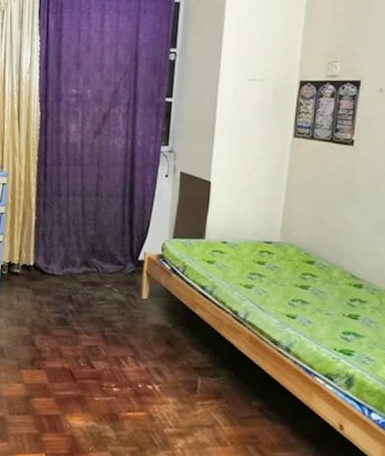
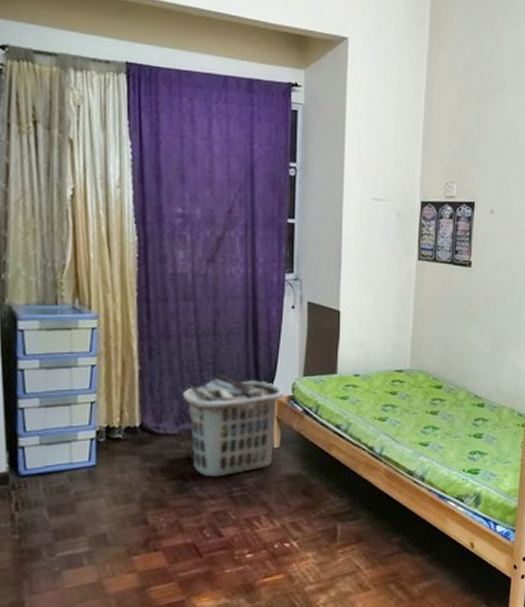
clothes hamper: none [68,229,155,317] -> present [182,374,285,478]

